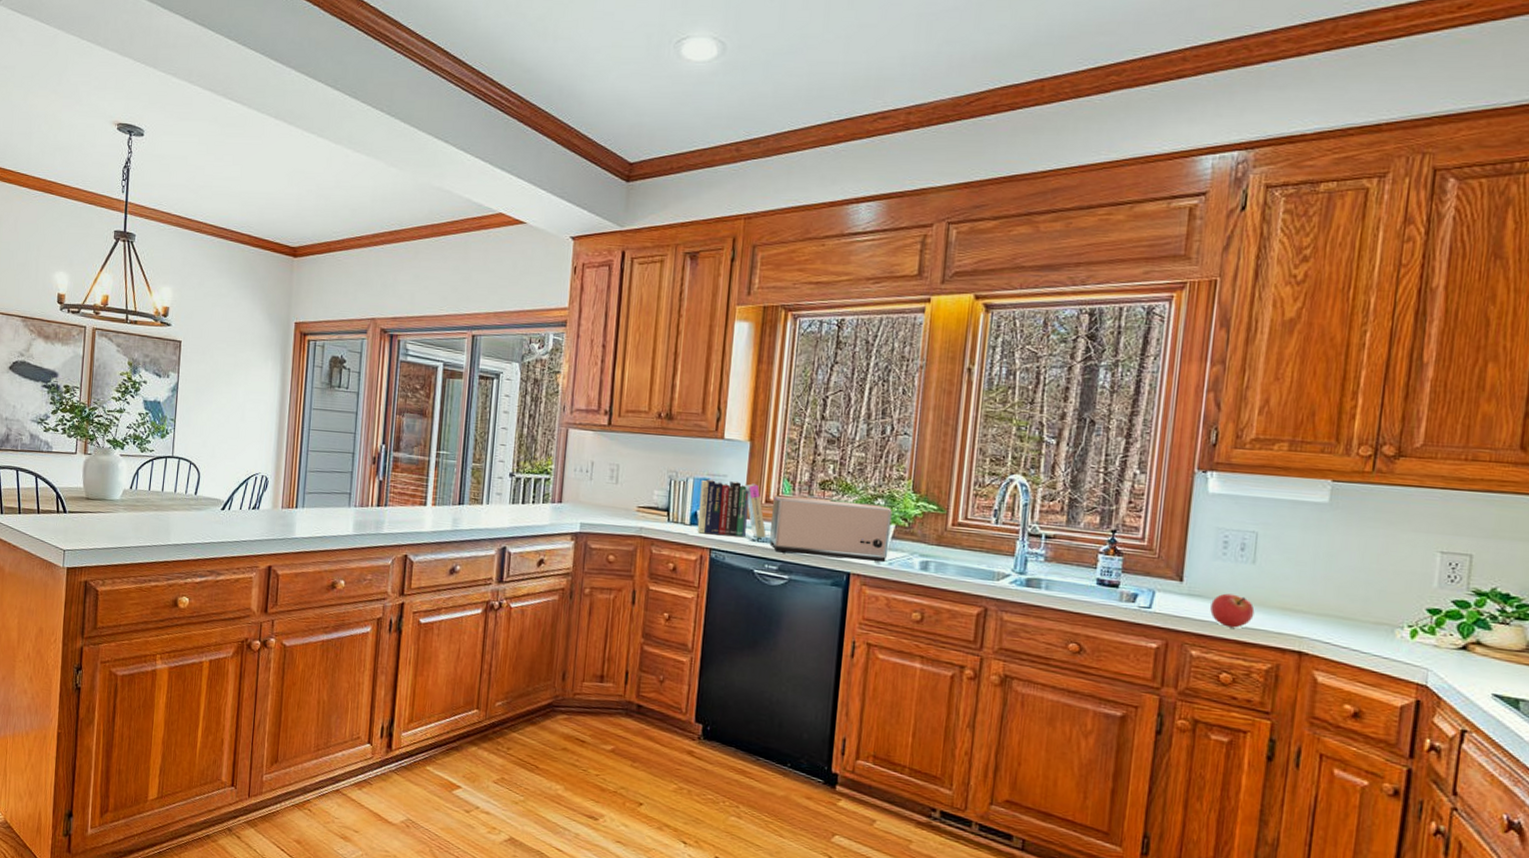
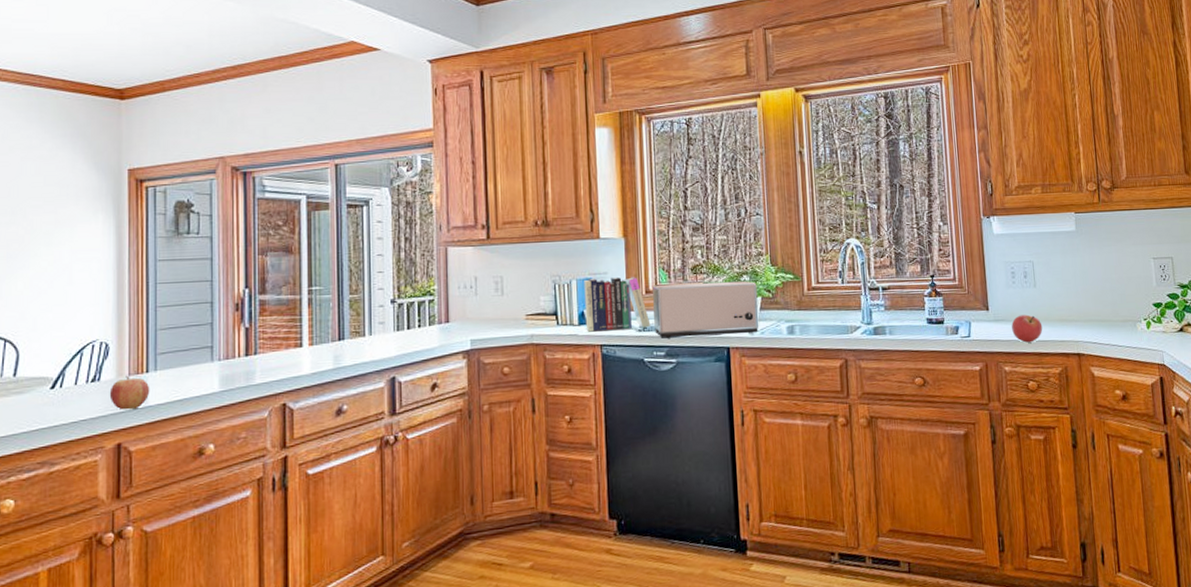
fruit: none [265,508,298,539] -> present [109,375,150,410]

